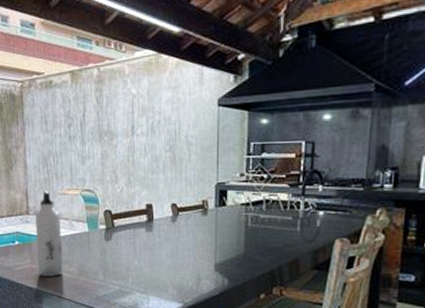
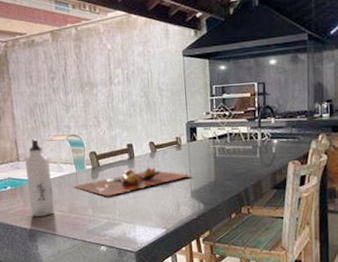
cutting board: none [83,232,217,261] -> present [72,167,191,196]

